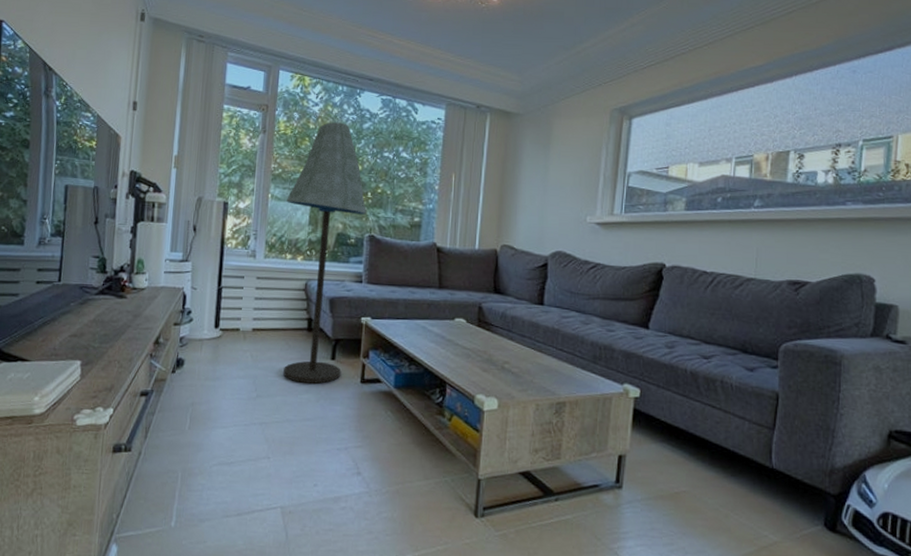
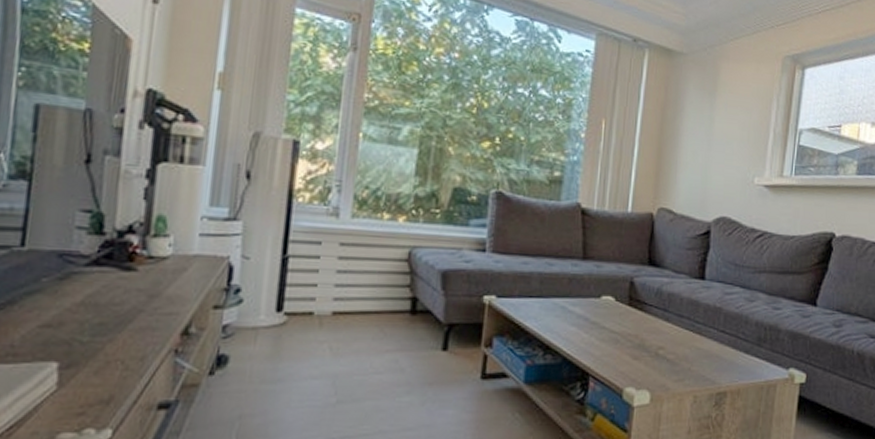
floor lamp: present [283,122,366,384] -> none [376,44,493,382]

